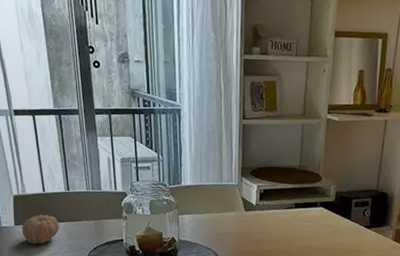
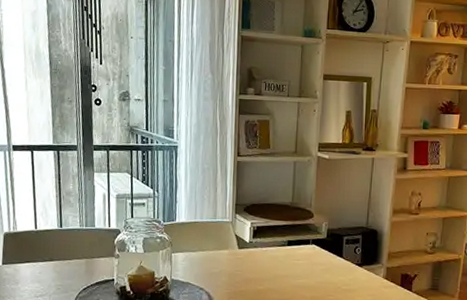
fruit: present [22,215,60,244] -> none [9,253,50,285]

